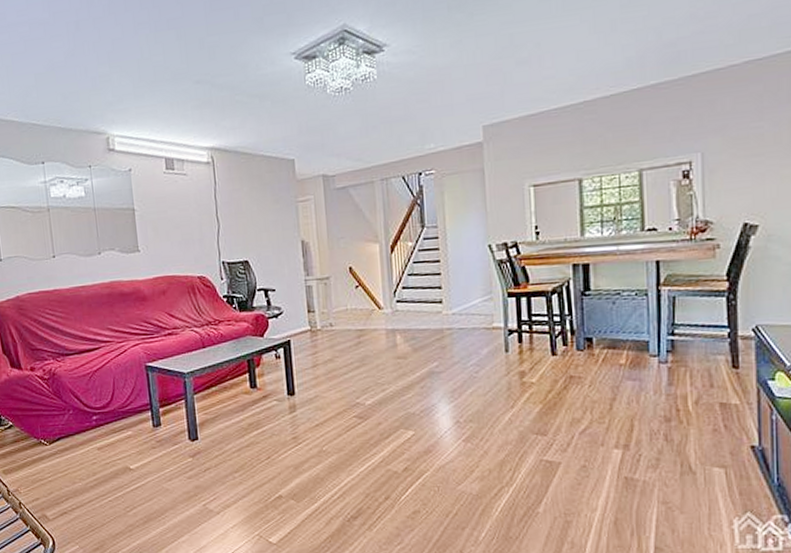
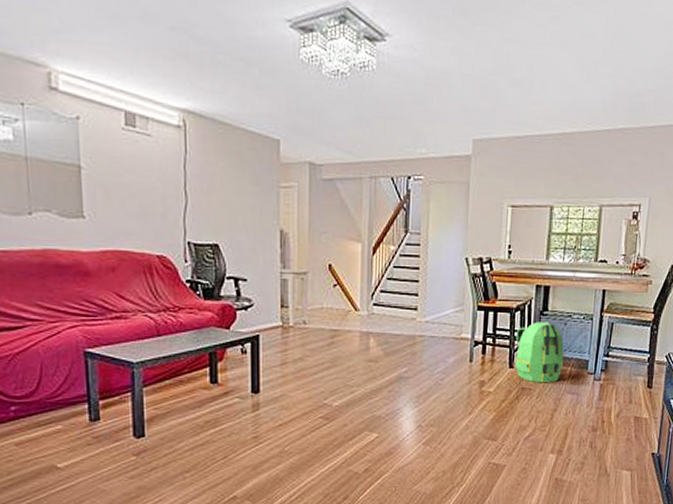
backpack: none [555,302,618,370] -> present [515,321,564,383]

